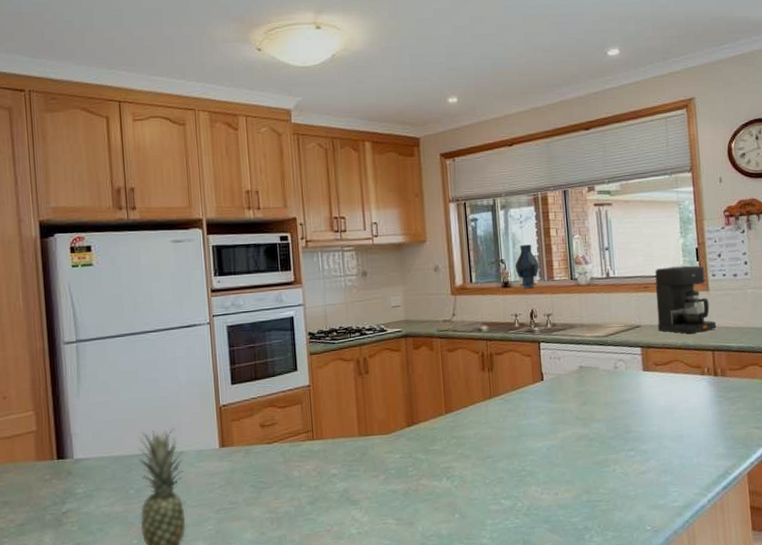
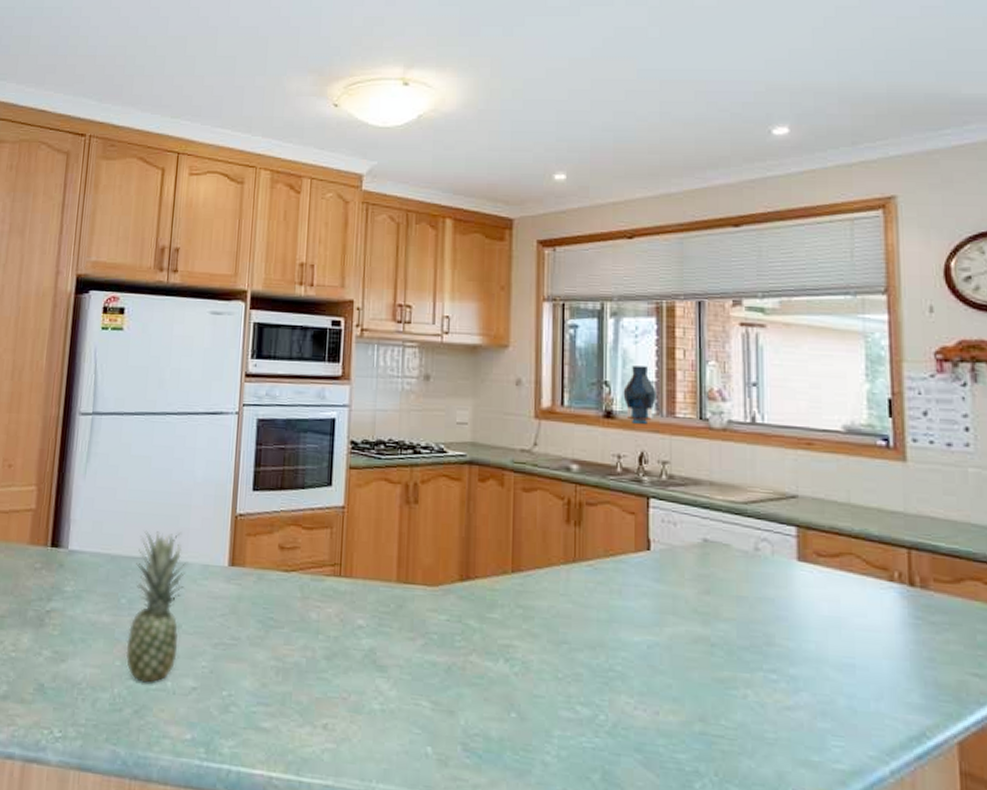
coffee maker: present [655,265,716,334] -> none [823,420,915,519]

